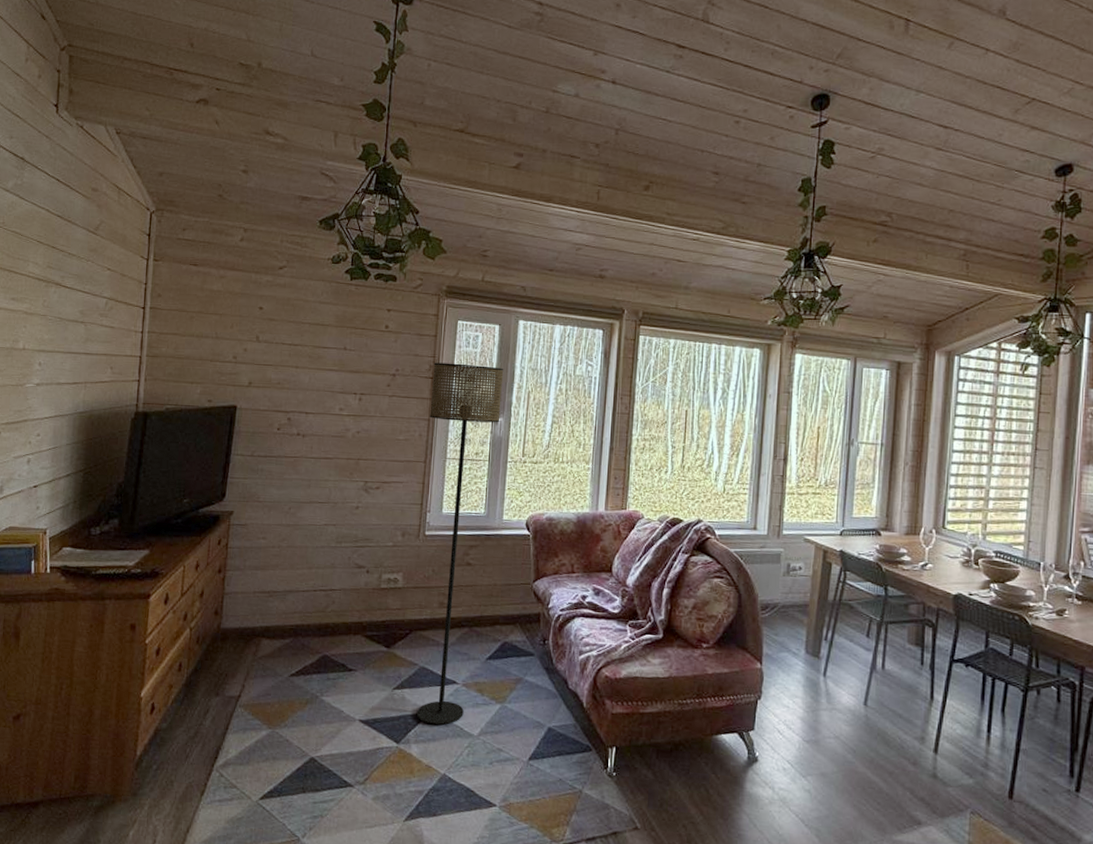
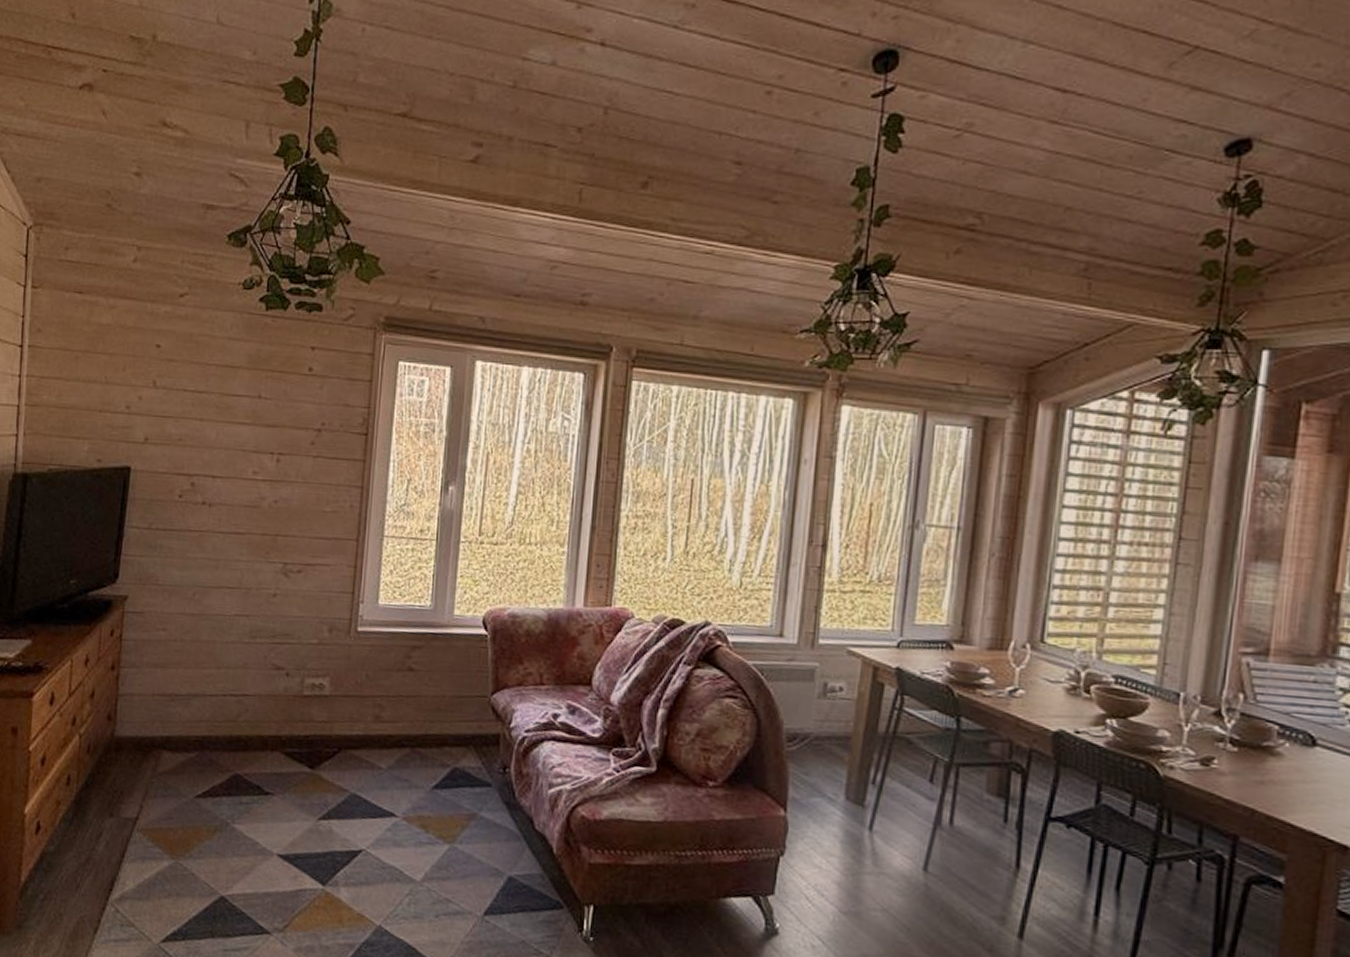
floor lamp: present [416,362,504,726] -> none [346,414,456,867]

